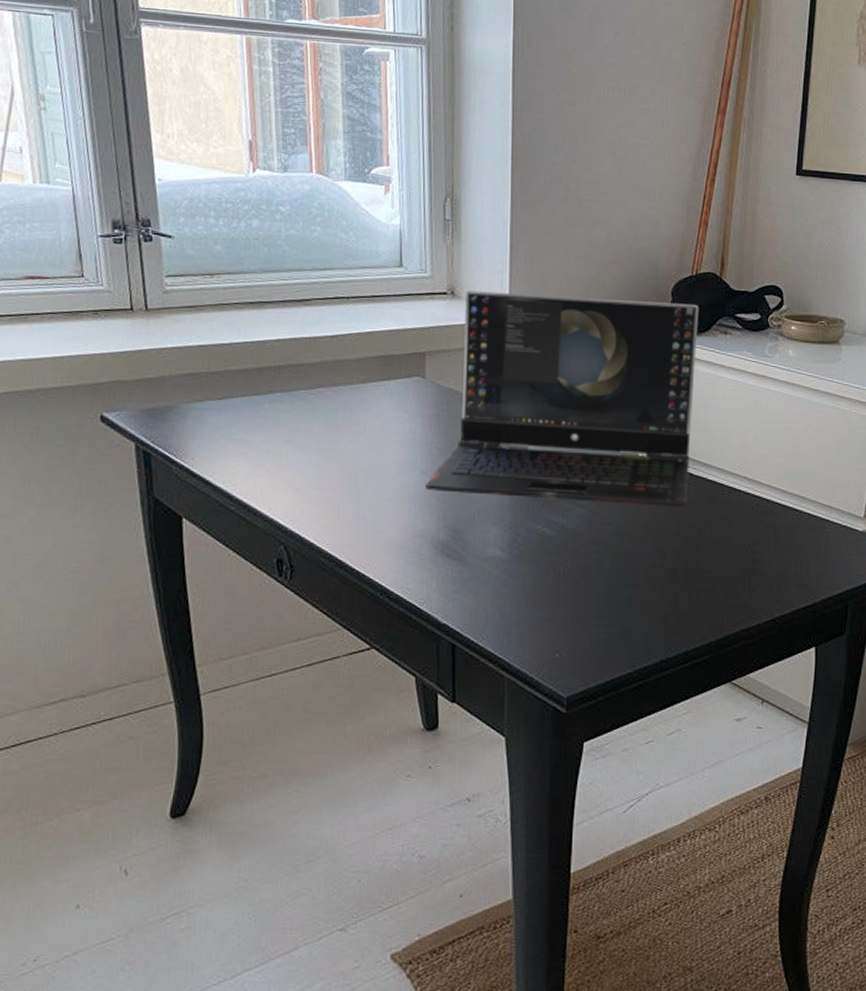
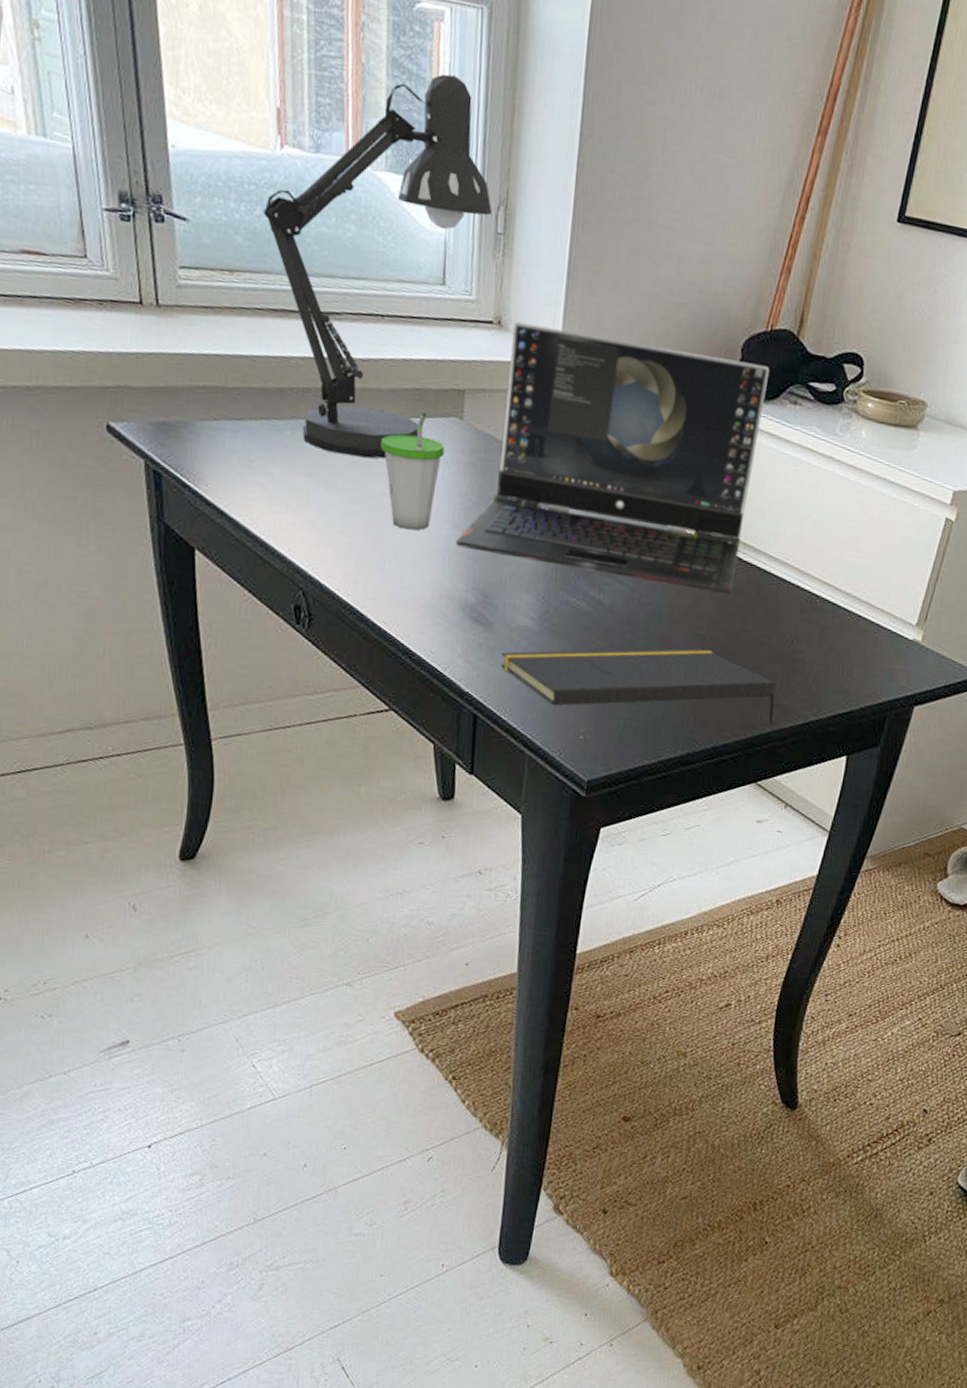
desk lamp: none [239,100,441,421] -> present [263,73,493,459]
cup: none [351,374,410,480] -> present [380,411,444,531]
notepad: none [475,559,740,628] -> present [501,648,776,724]

